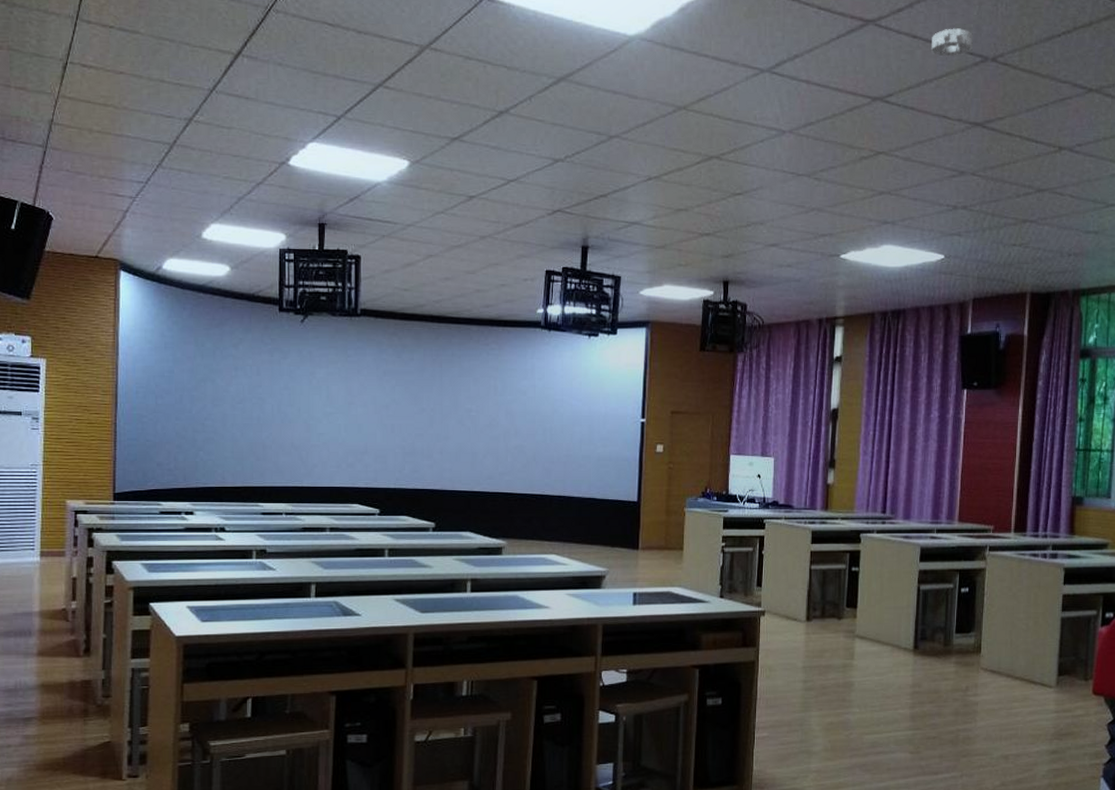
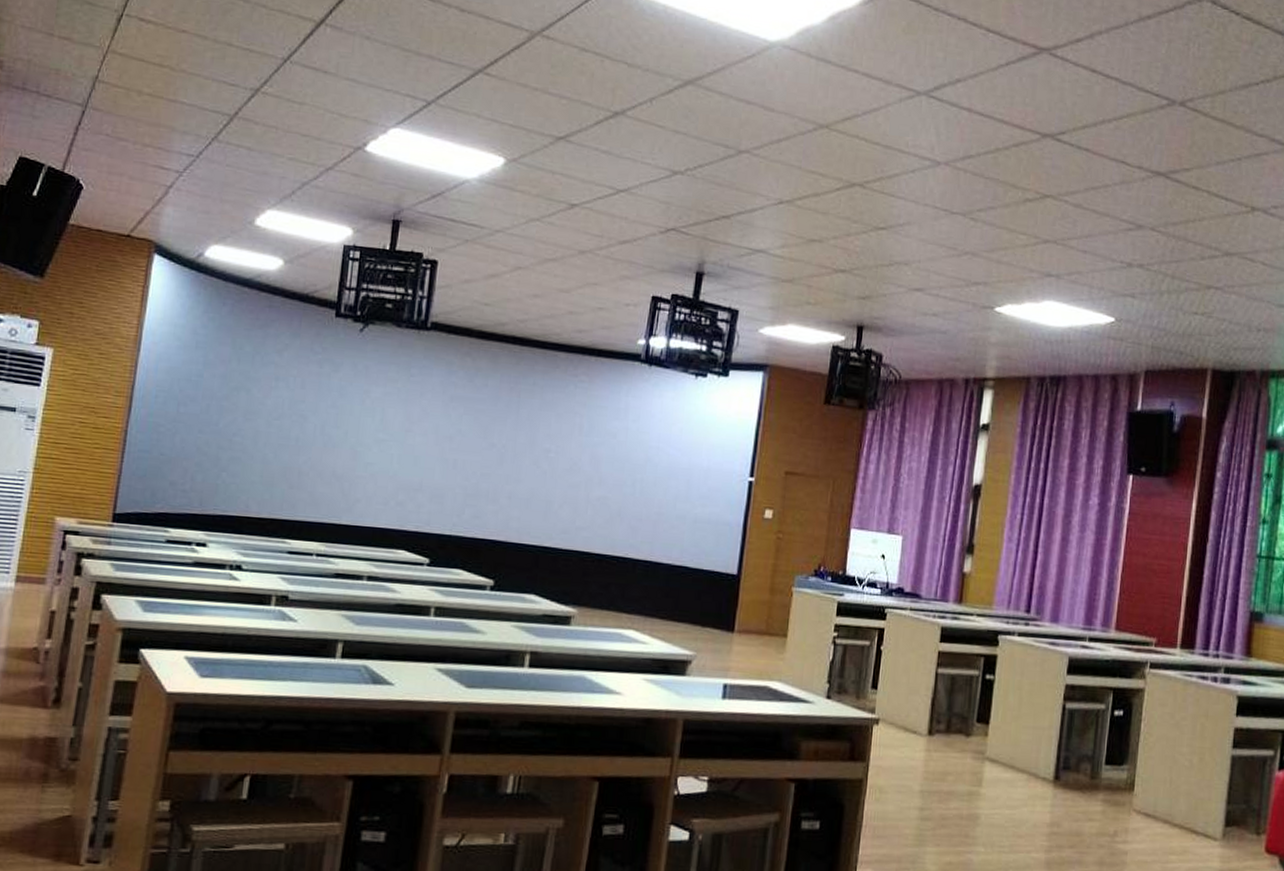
smoke detector: present [931,28,973,57] -> none [1112,65,1160,97]

